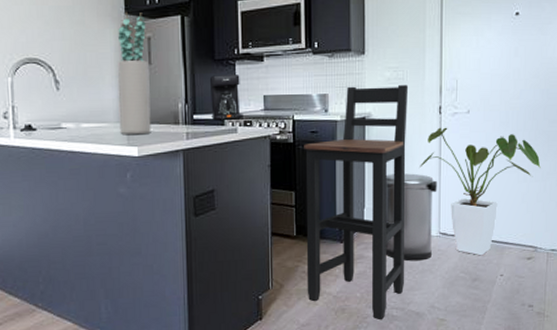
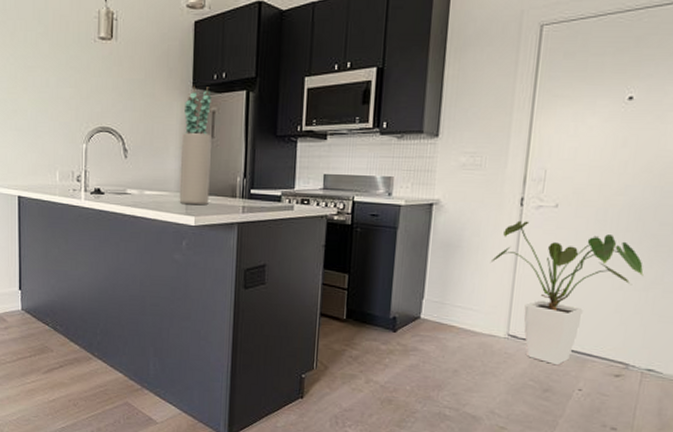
coffee maker: present [209,75,243,120] -> none [269,151,301,197]
bar stool: present [304,85,409,319] -> none [352,170,487,417]
pedal bin: present [385,173,437,261] -> none [442,266,511,362]

